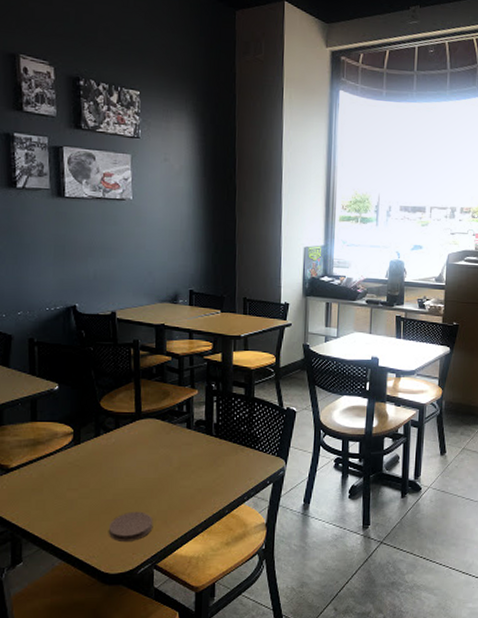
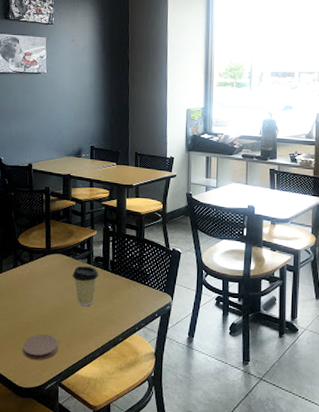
coffee cup: none [169,431,201,476] -> present [73,265,99,306]

